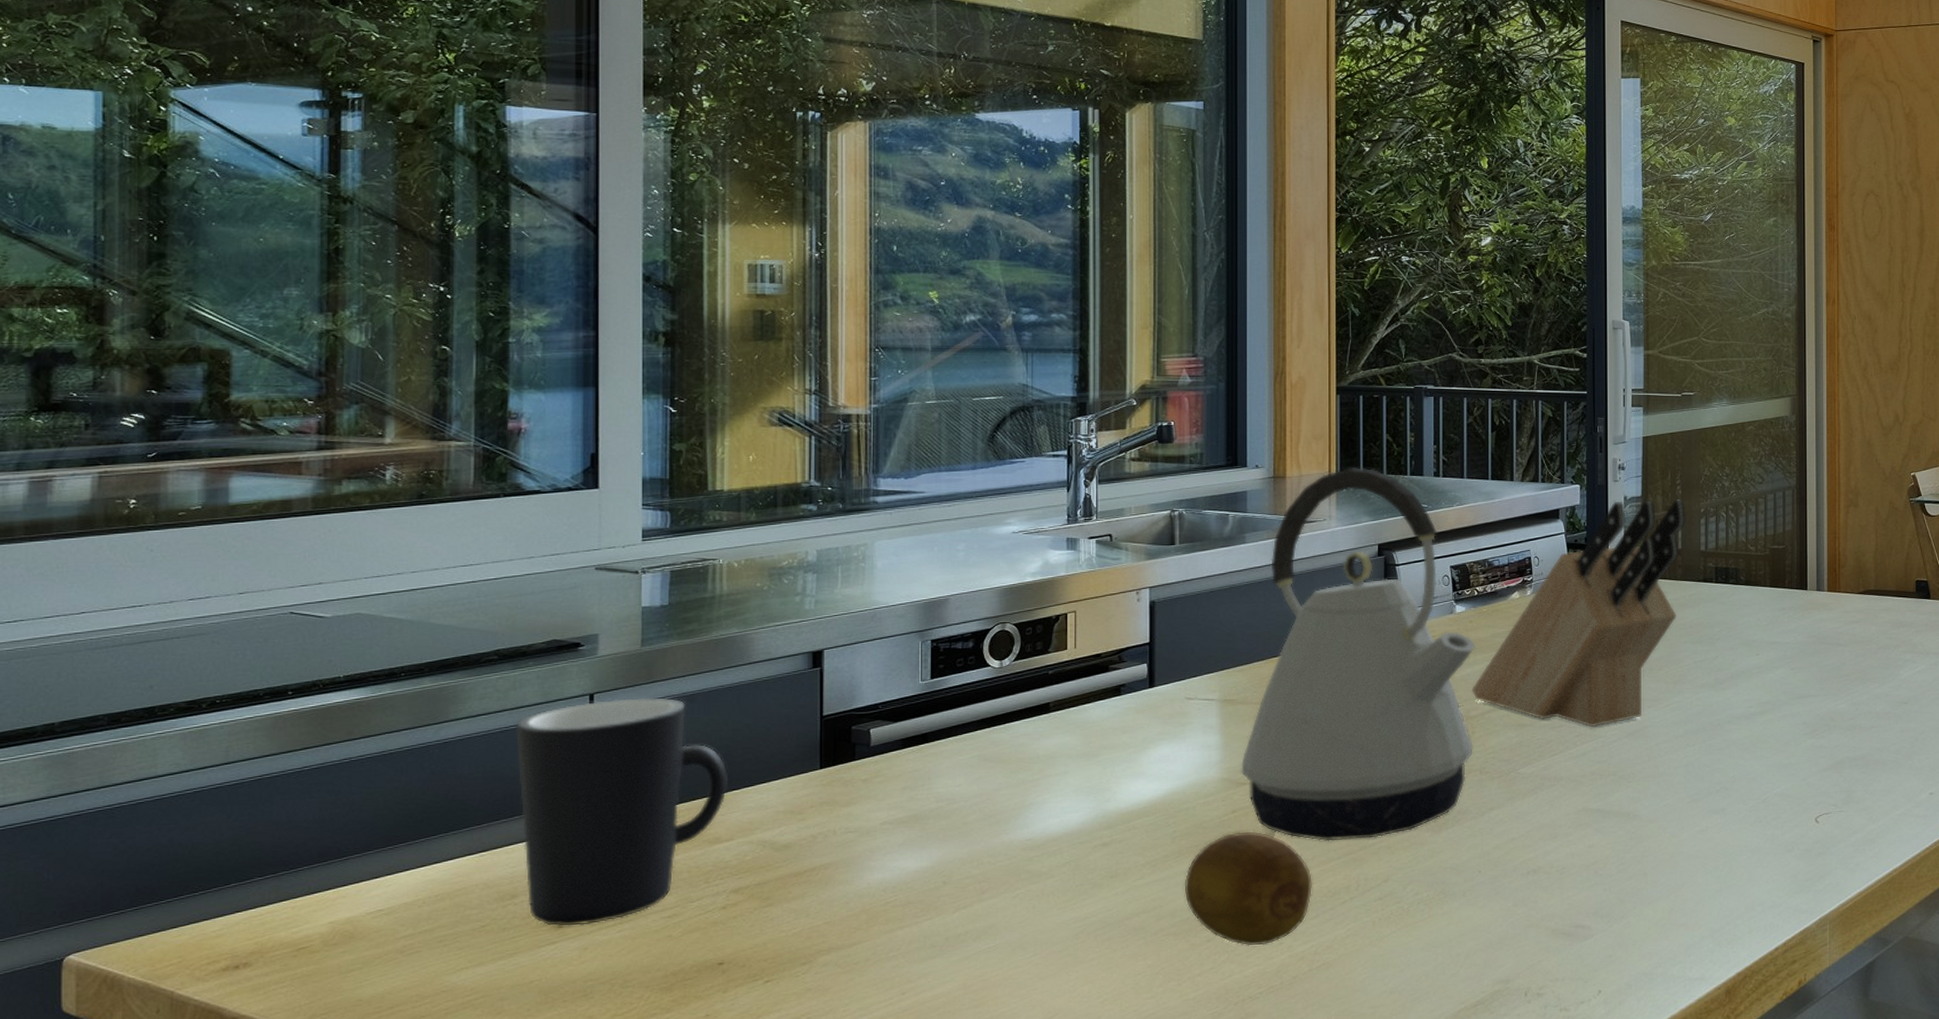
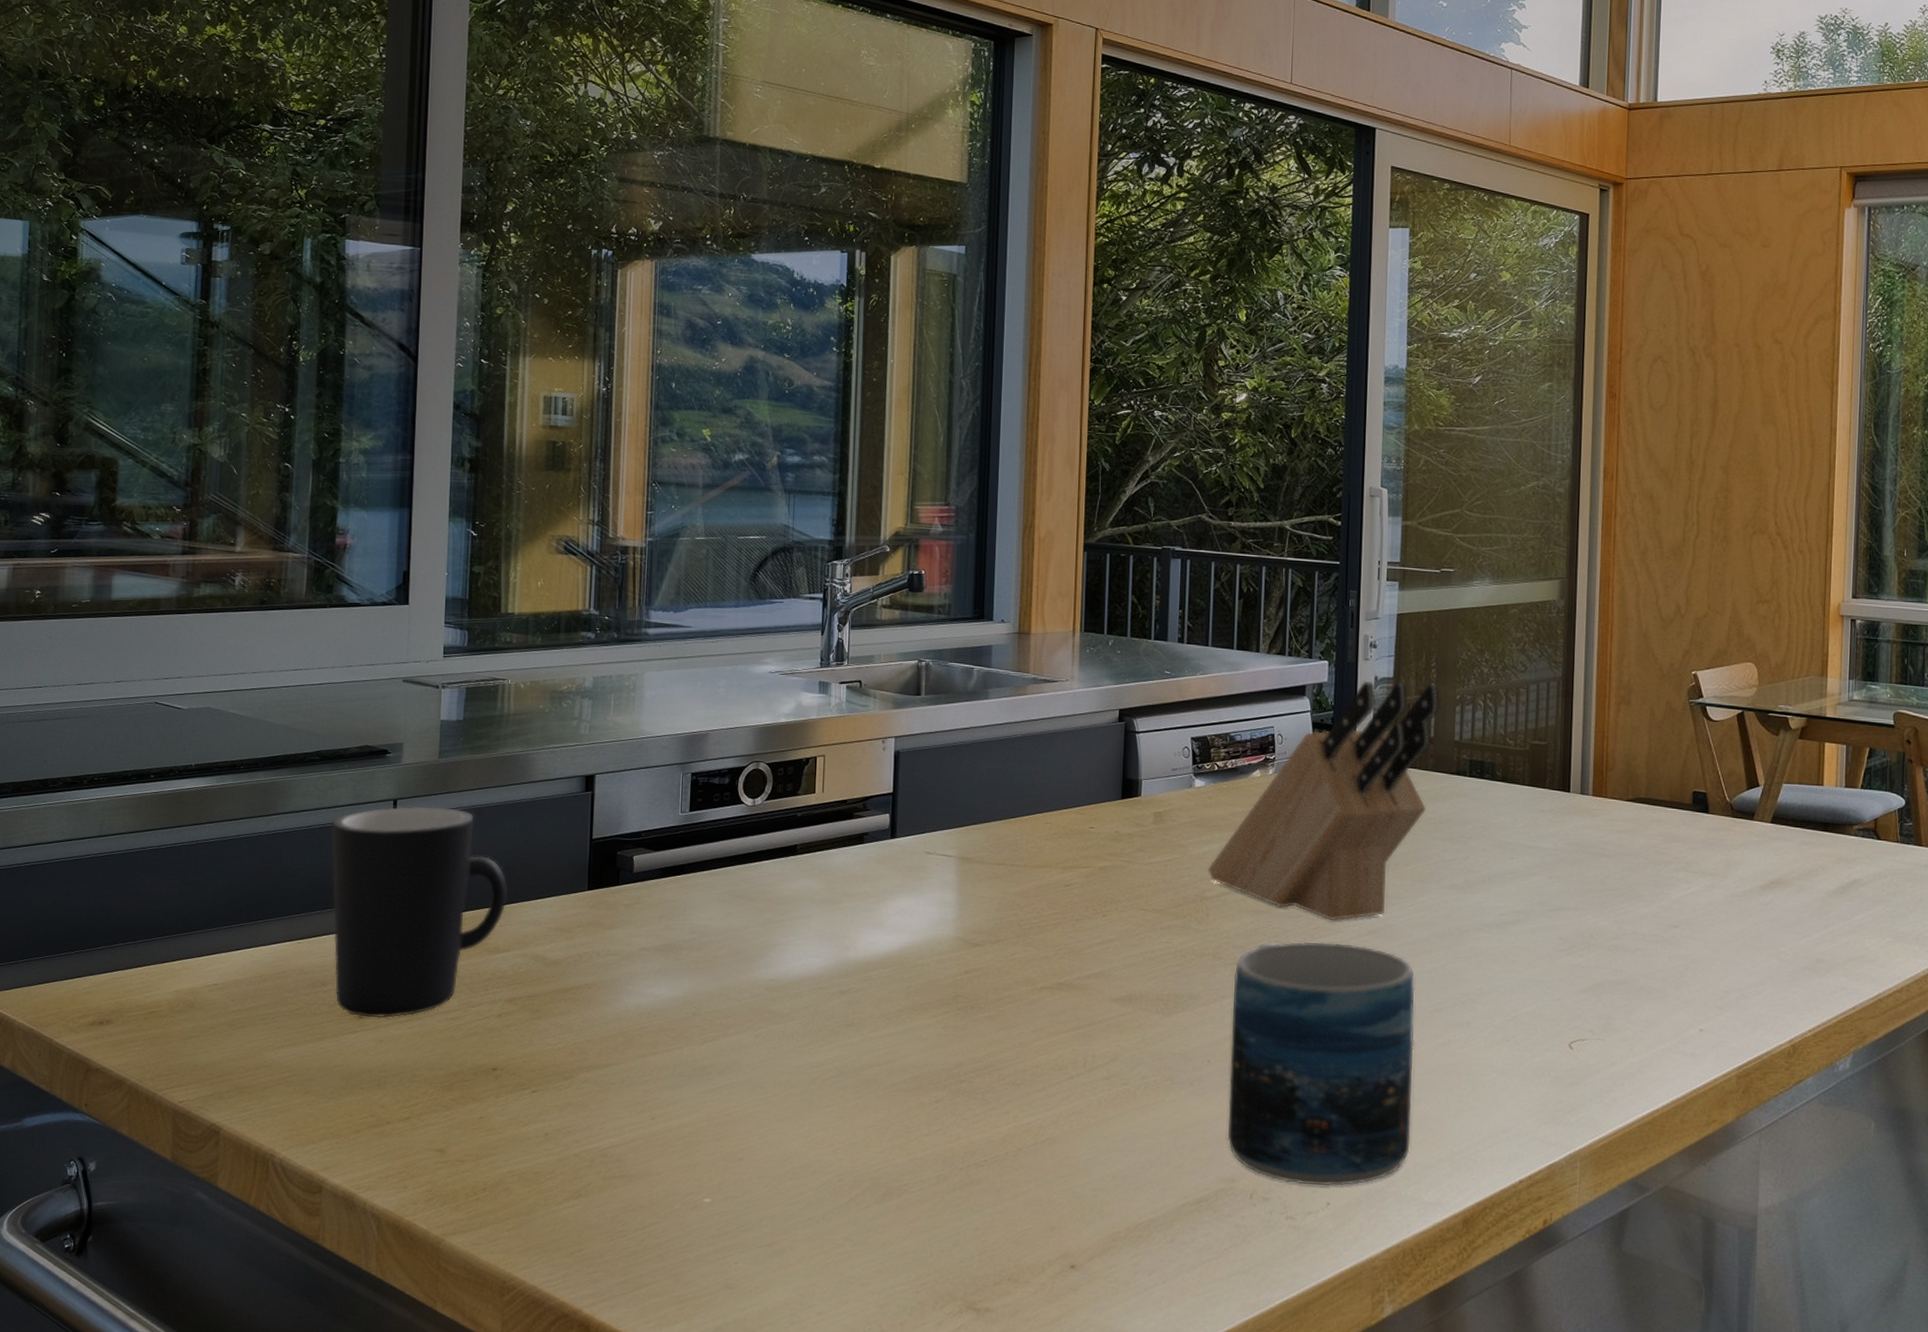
fruit: present [1184,831,1312,946] -> none [916,993,1040,1113]
kettle: present [1241,468,1475,842] -> none [975,628,1213,1015]
mug: none [1500,747,1674,977] -> present [1227,941,1414,1186]

